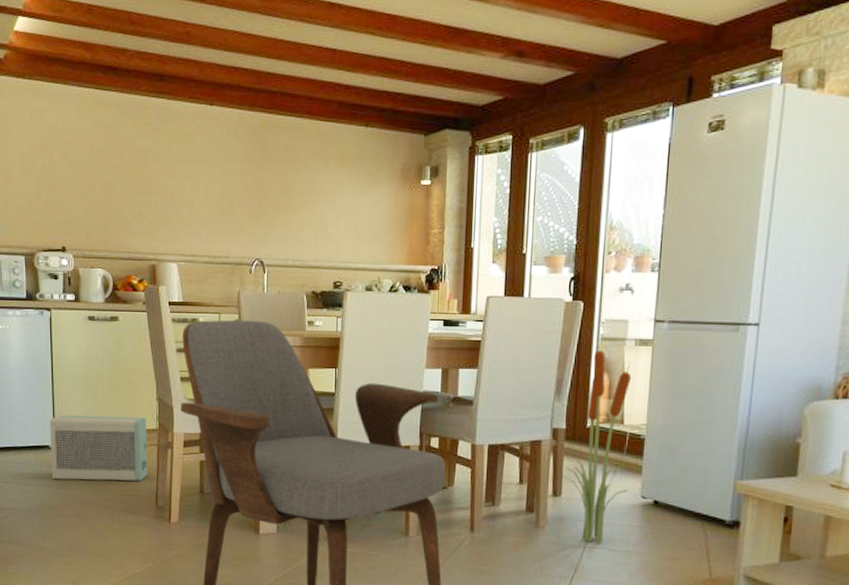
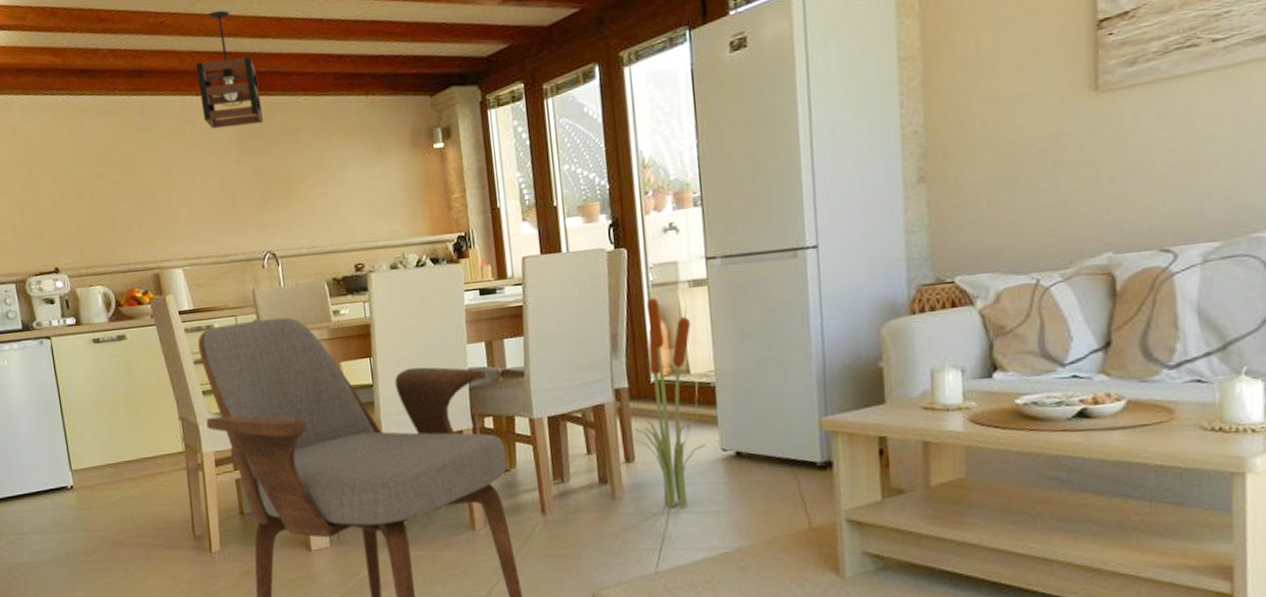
air purifier: present [50,415,148,481] -> none [64,440,180,522]
pendant light: none [213,28,269,140] -> present [195,10,264,129]

